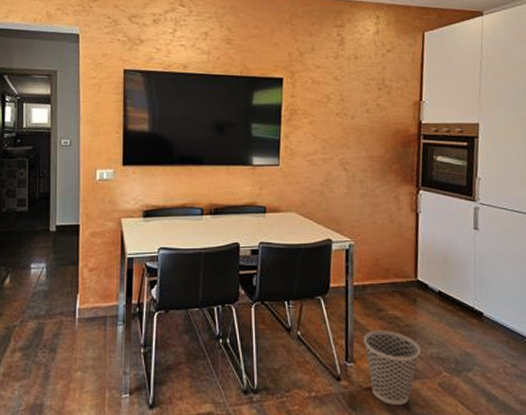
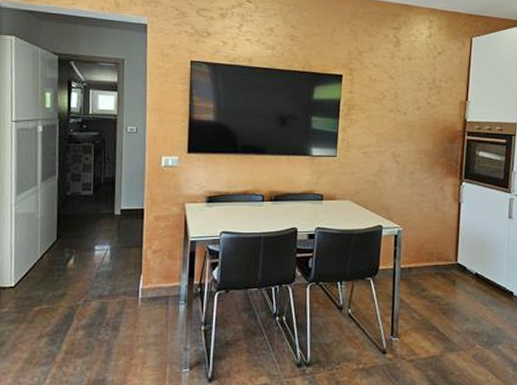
wastebasket: present [364,330,421,405] -> none [408,308,458,375]

